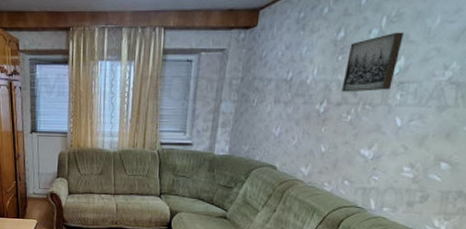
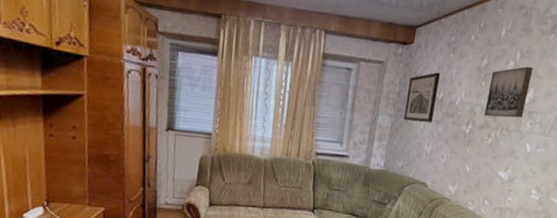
wall art: none [248,52,289,106] -> present [403,72,441,123]

